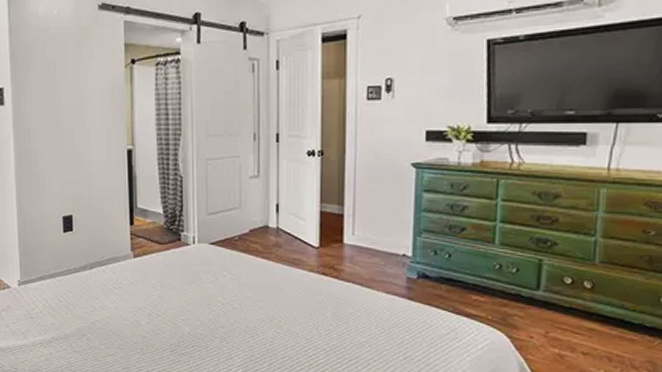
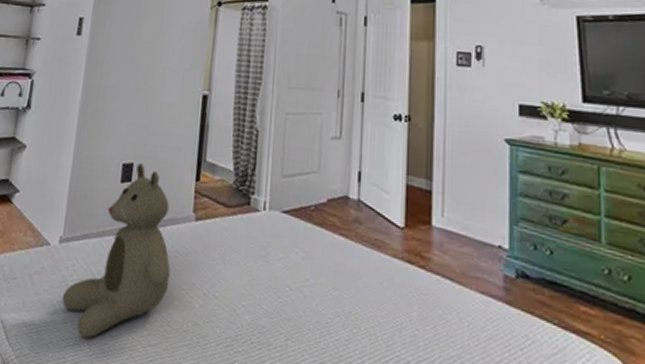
teddy bear: none [29,215,118,355] -> present [62,163,171,339]

